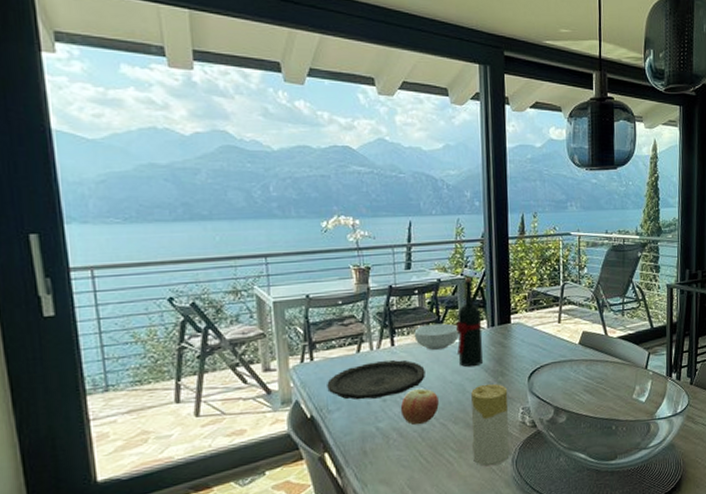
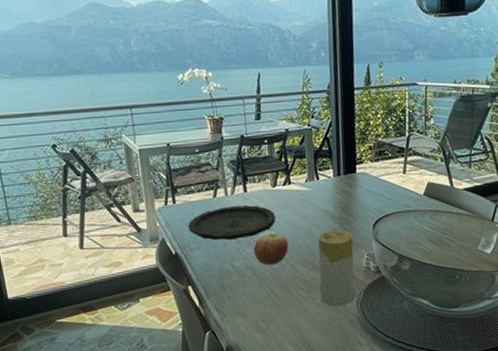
cereal bowl: present [414,323,460,350] -> none [264,172,307,197]
wine bottle: present [456,276,483,368] -> none [304,127,330,214]

